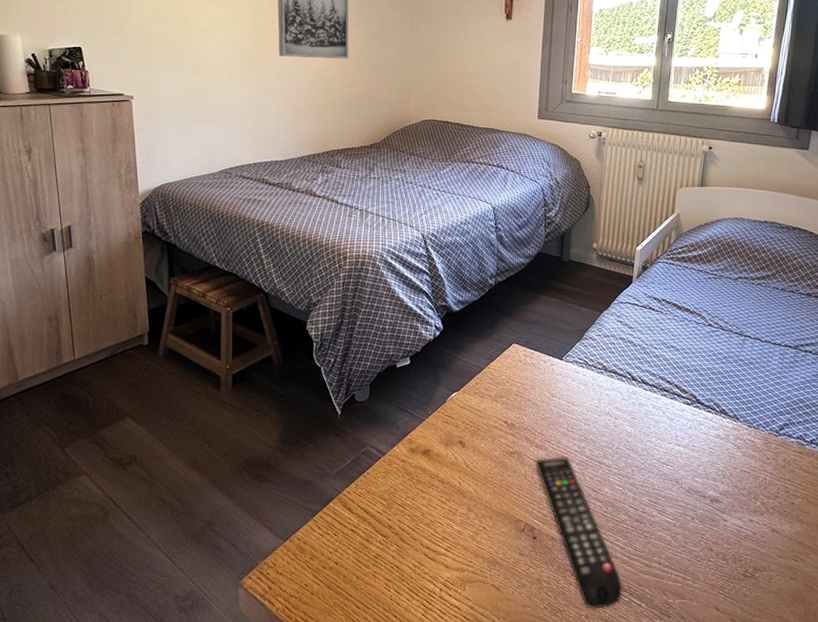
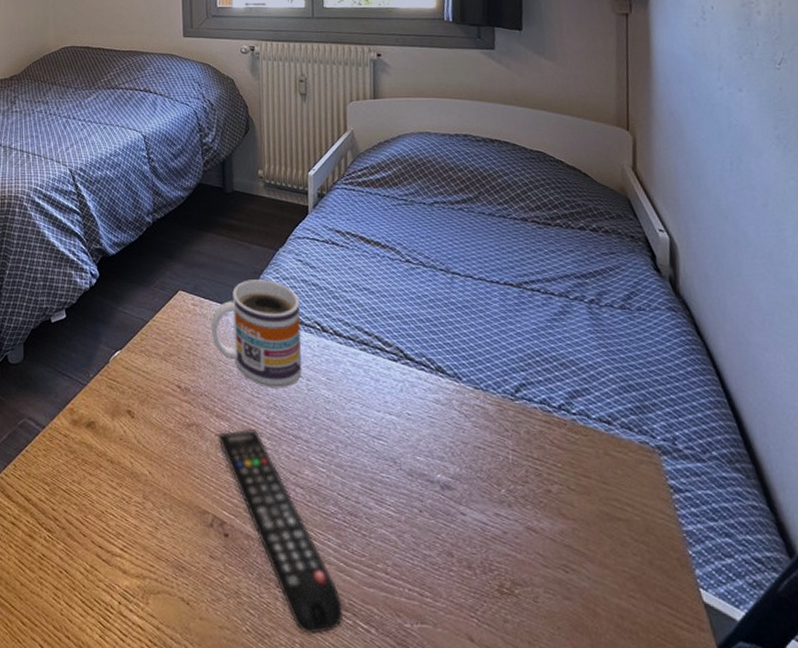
mug: none [538,336,616,425] -> present [211,280,302,388]

